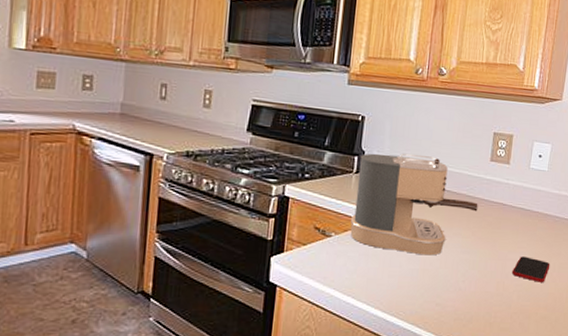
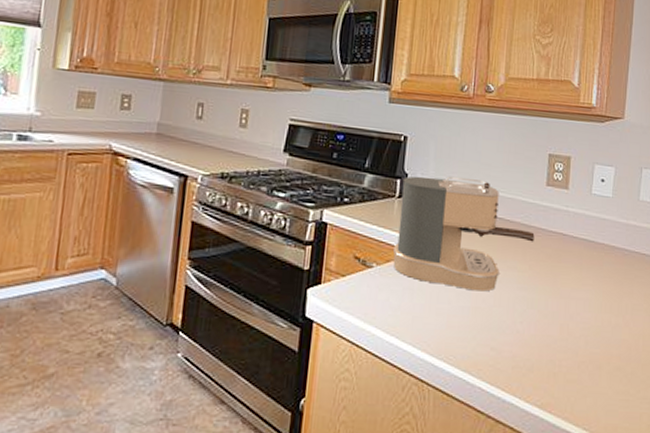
smartphone: present [512,256,550,282] -> none [577,295,622,326]

